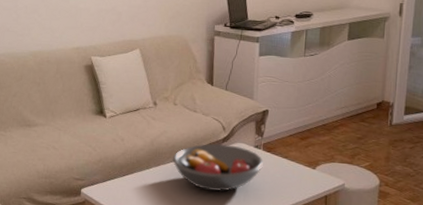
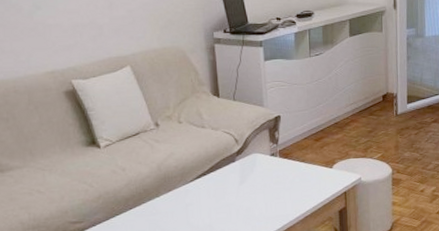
fruit bowl: present [172,143,263,192] -> none [184,157,281,208]

